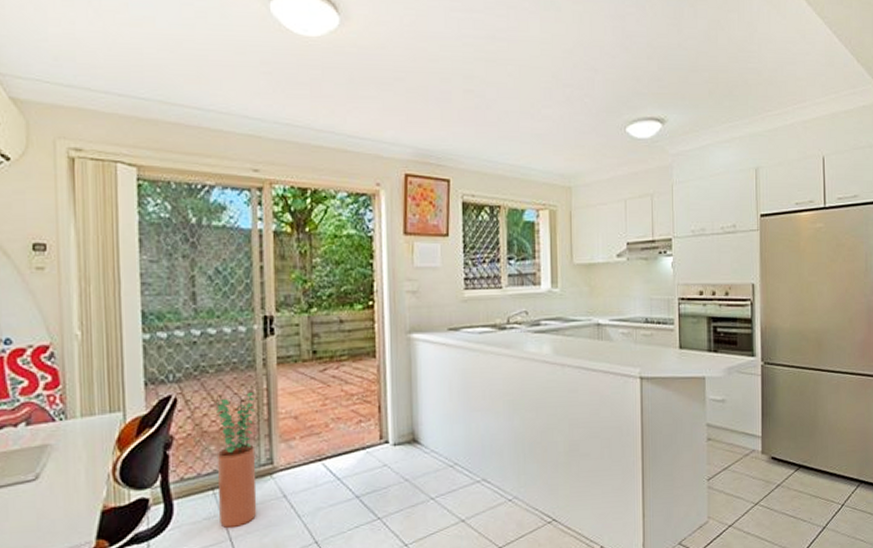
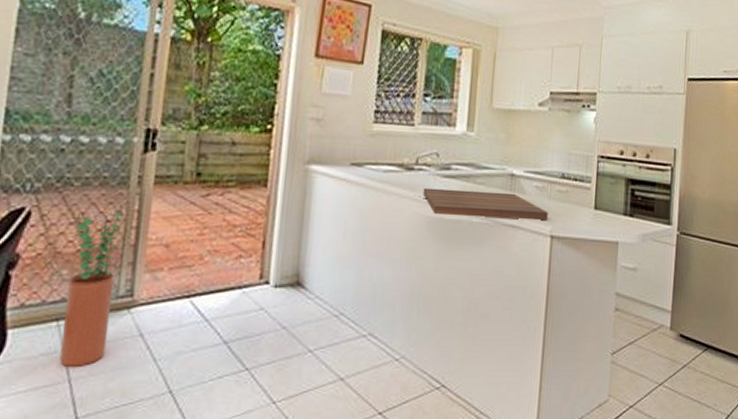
cutting board: none [517,341,636,368] -> present [423,187,548,221]

